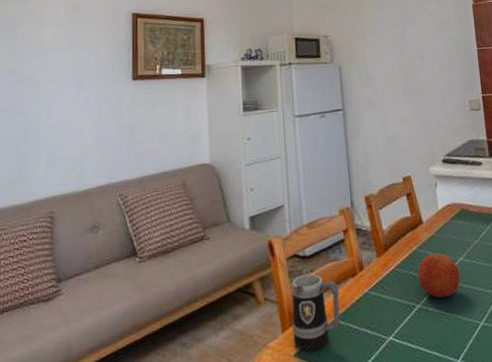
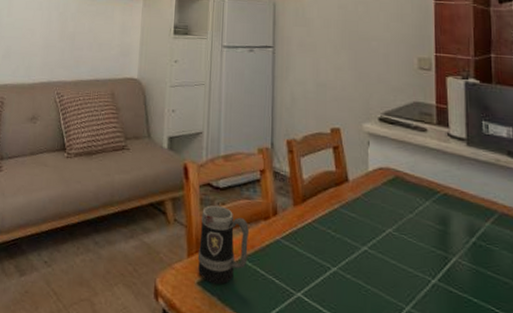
fruit: present [417,253,460,298] -> none [337,216,386,268]

